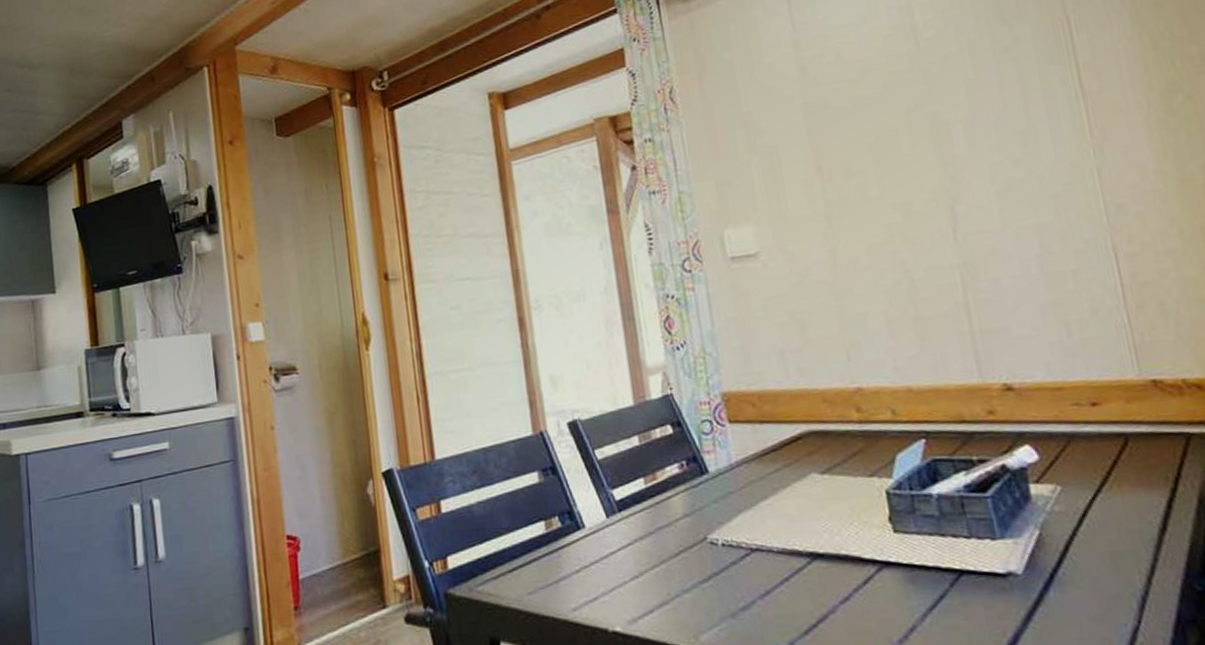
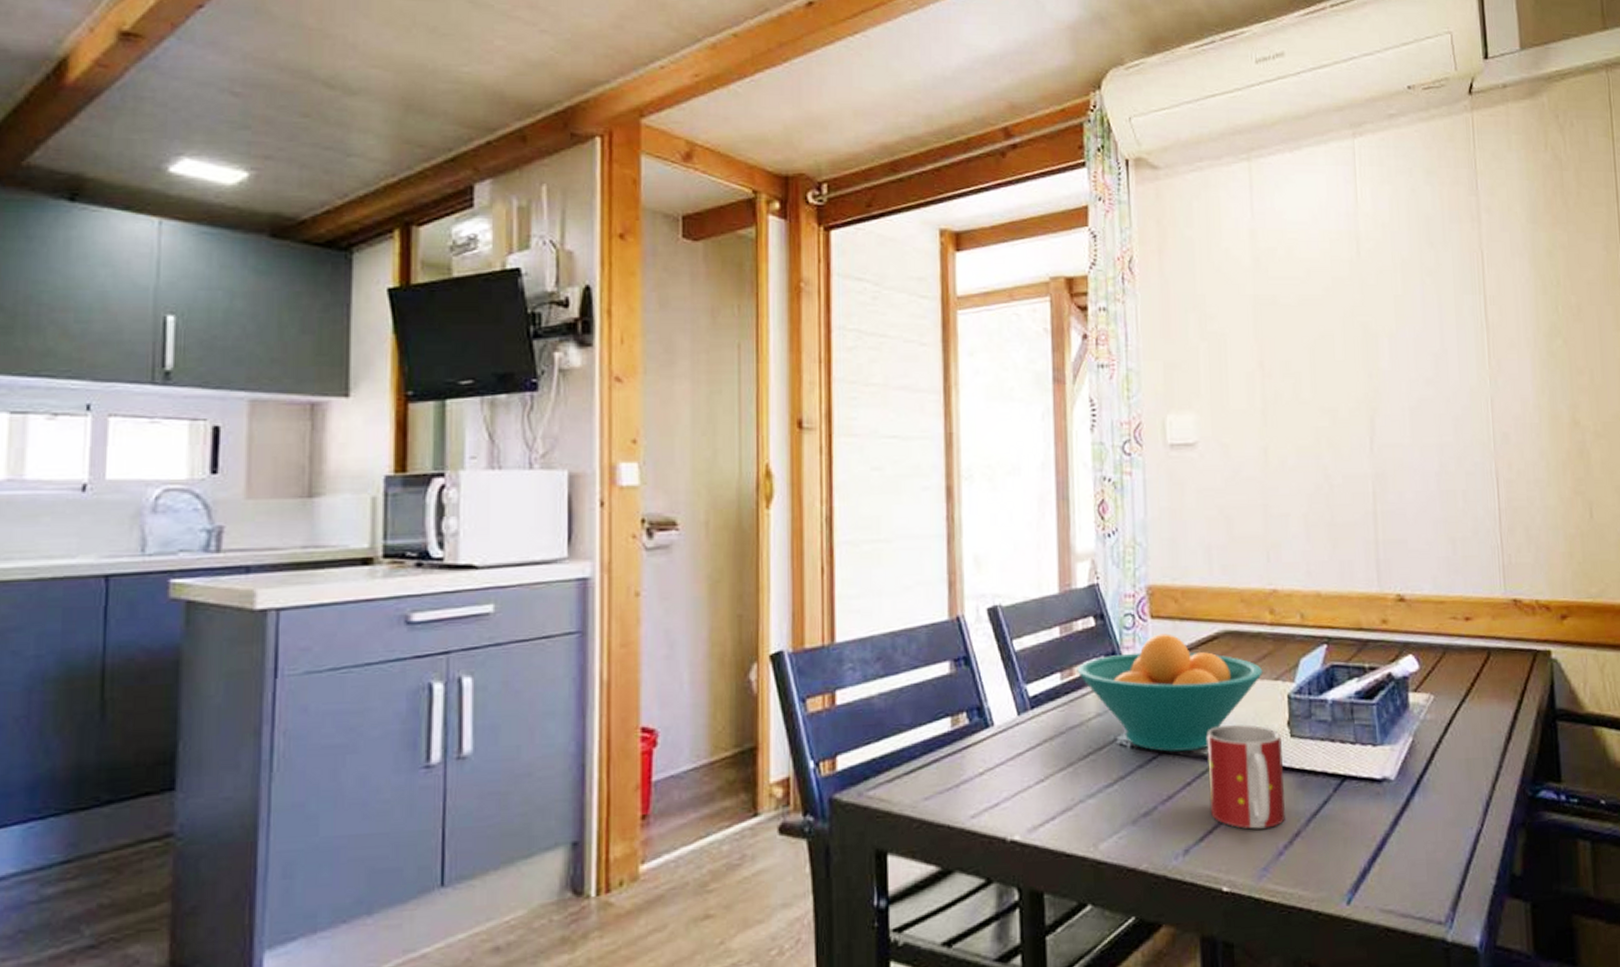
fruit bowl: none [659,436,856,549] -> present [1077,633,1263,752]
mug: none [800,521,897,624] -> present [1206,724,1285,829]

